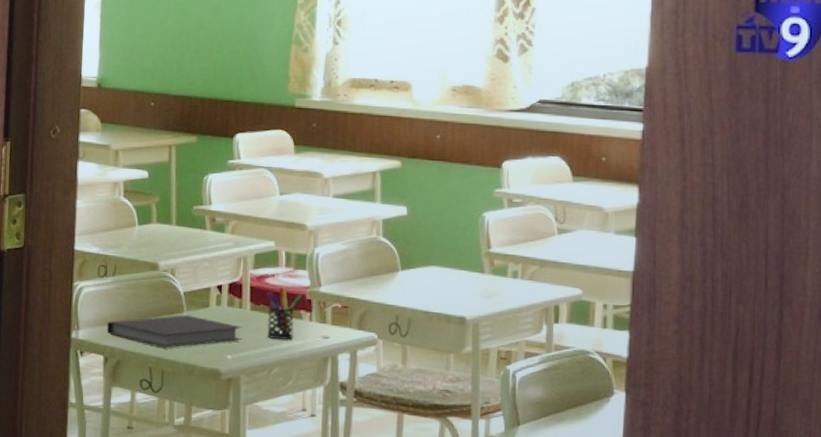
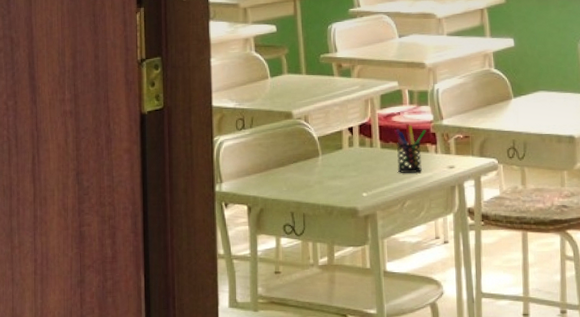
notebook: present [106,315,243,348] -> none [248,159,376,192]

